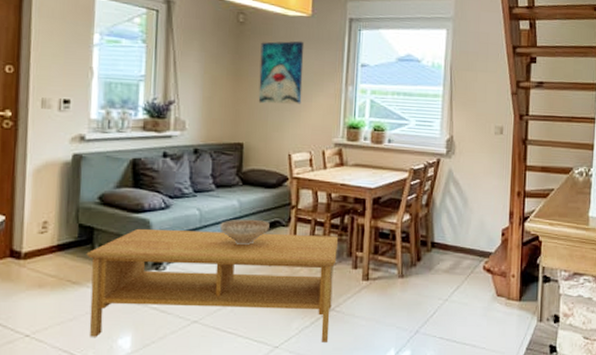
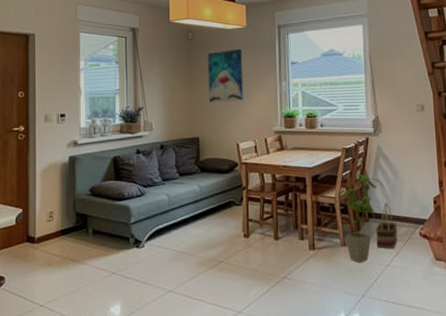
coffee table: present [86,228,339,342] -> none [82,211,285,307]
decorative bowl: present [219,219,270,245] -> none [185,200,226,223]
house plant: none [399,200,451,297] -> present [337,174,383,263]
basket: none [436,231,461,283] -> present [375,202,398,249]

